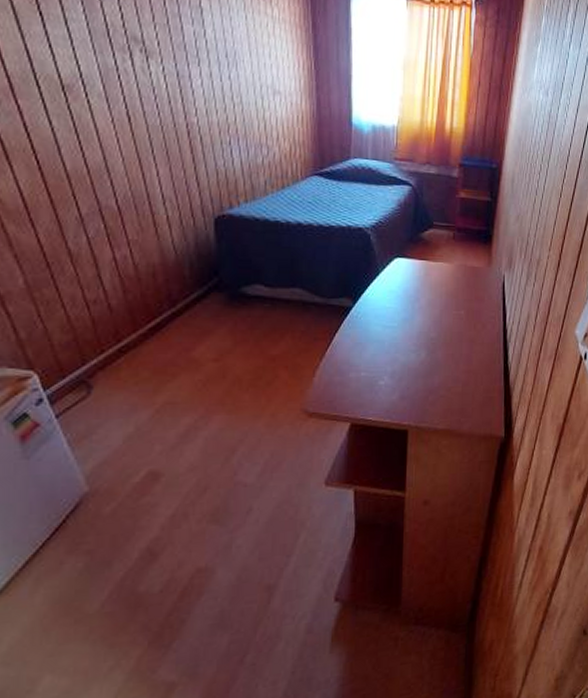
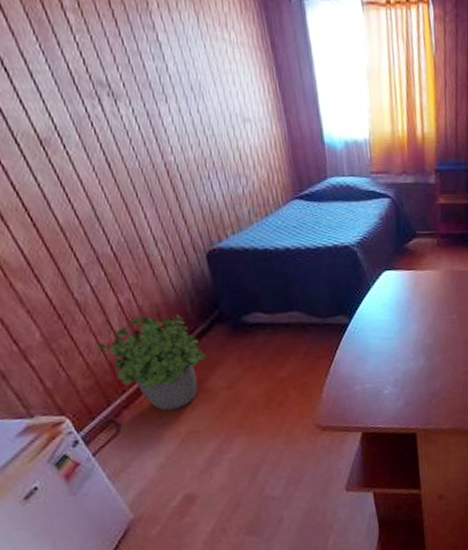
potted plant: none [82,273,198,377] -> present [96,313,207,411]

